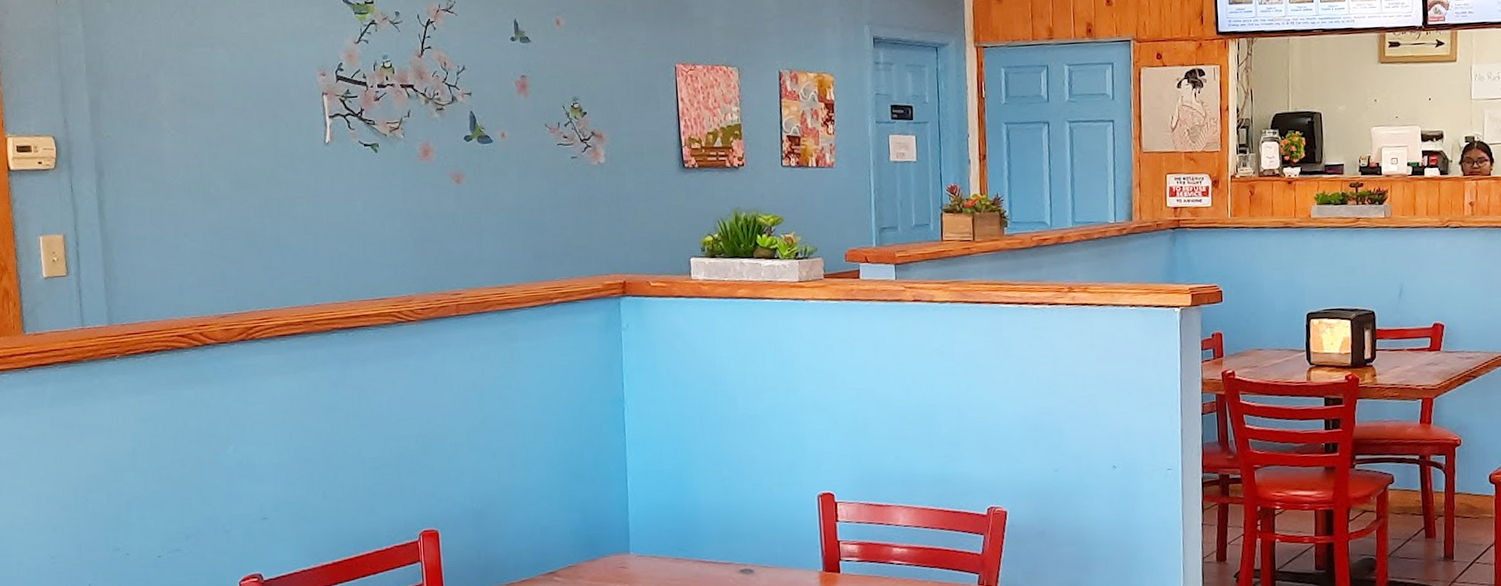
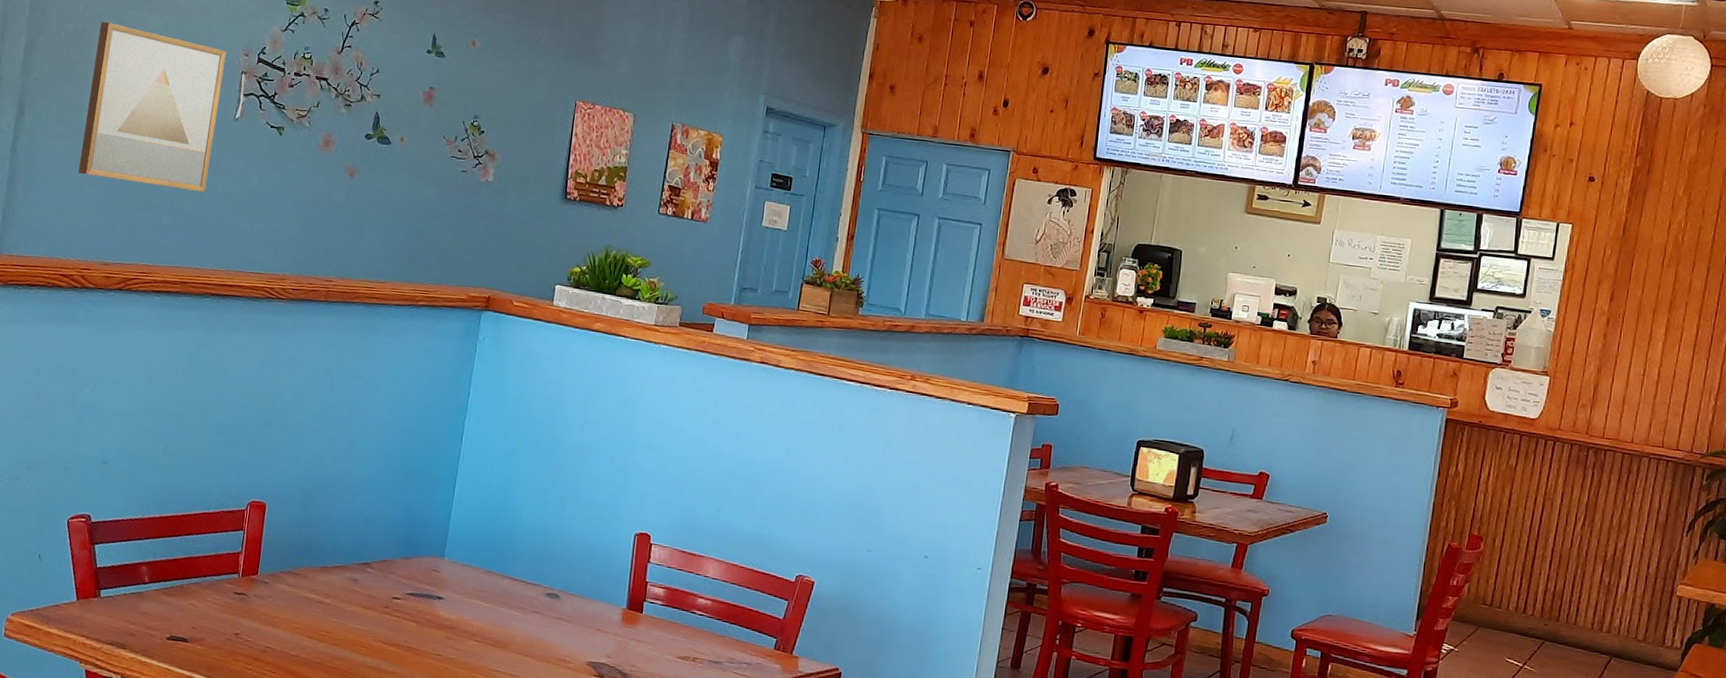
wall art: none [164,64,310,229] -> present [78,21,226,193]

